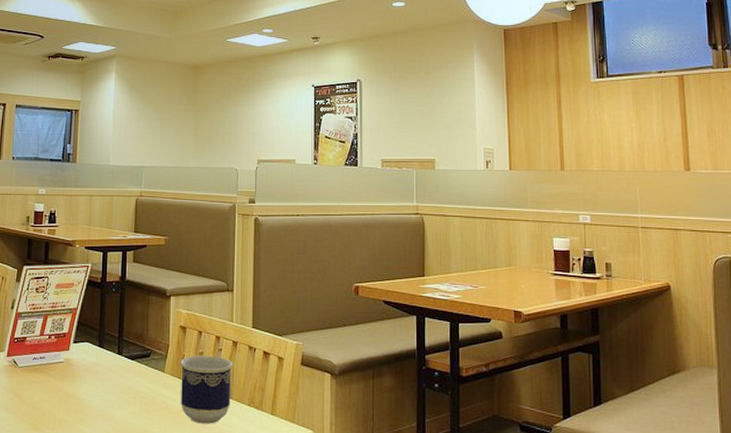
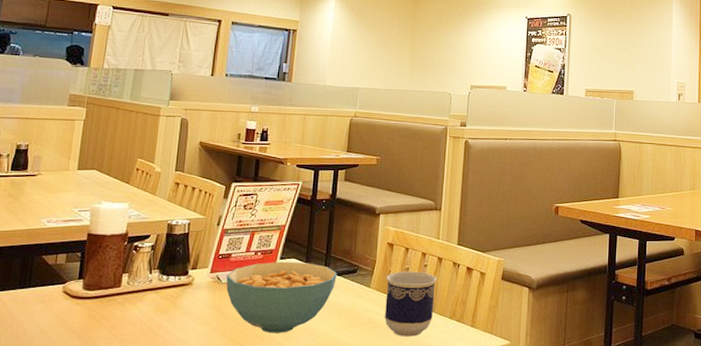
cereal bowl: none [22,345,130,418] -> present [226,261,337,333]

